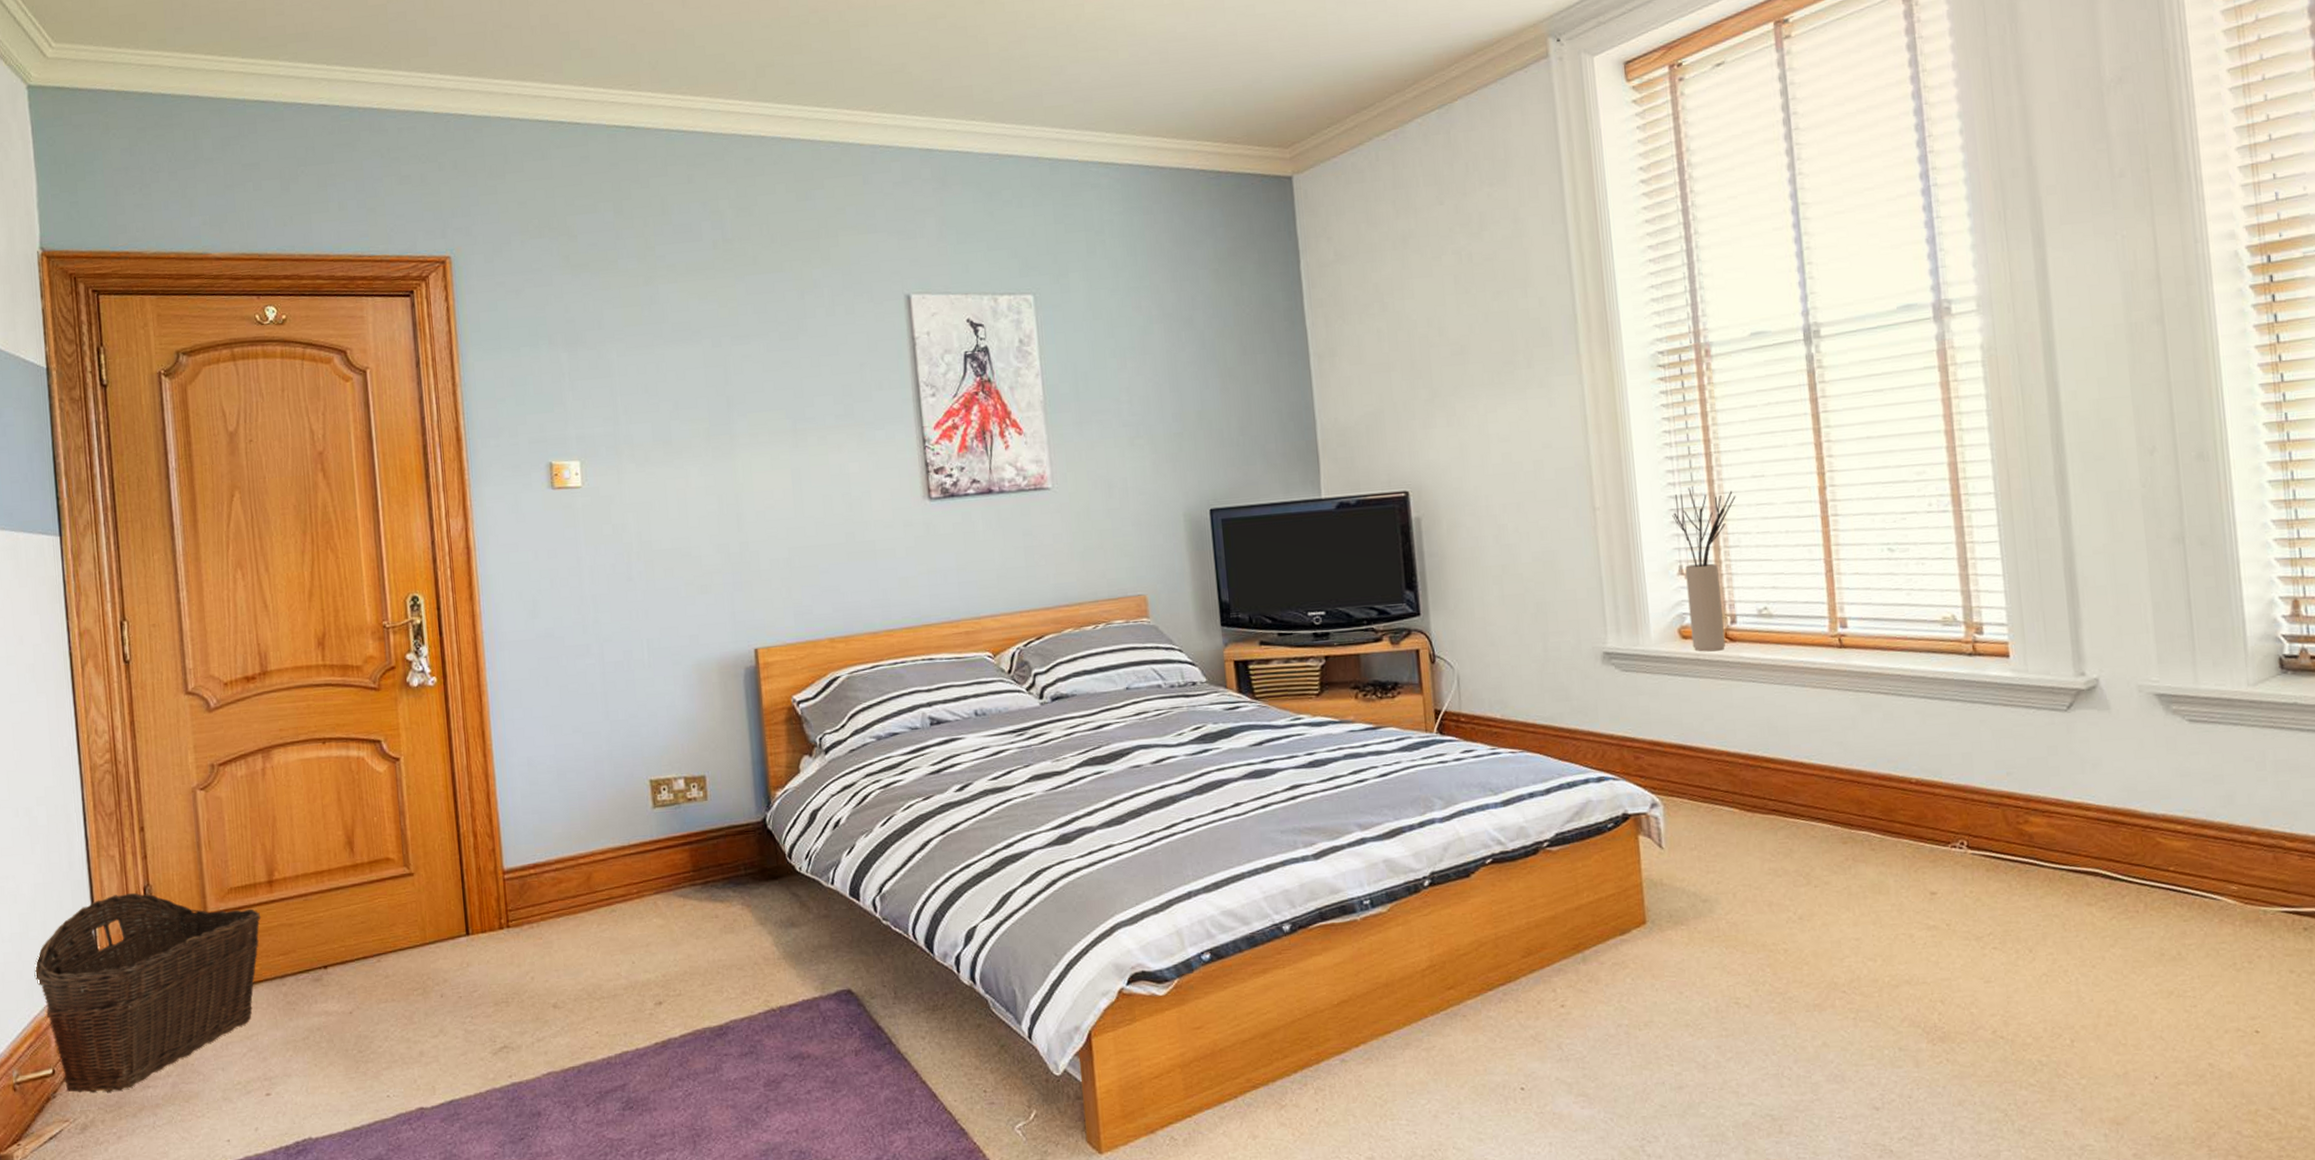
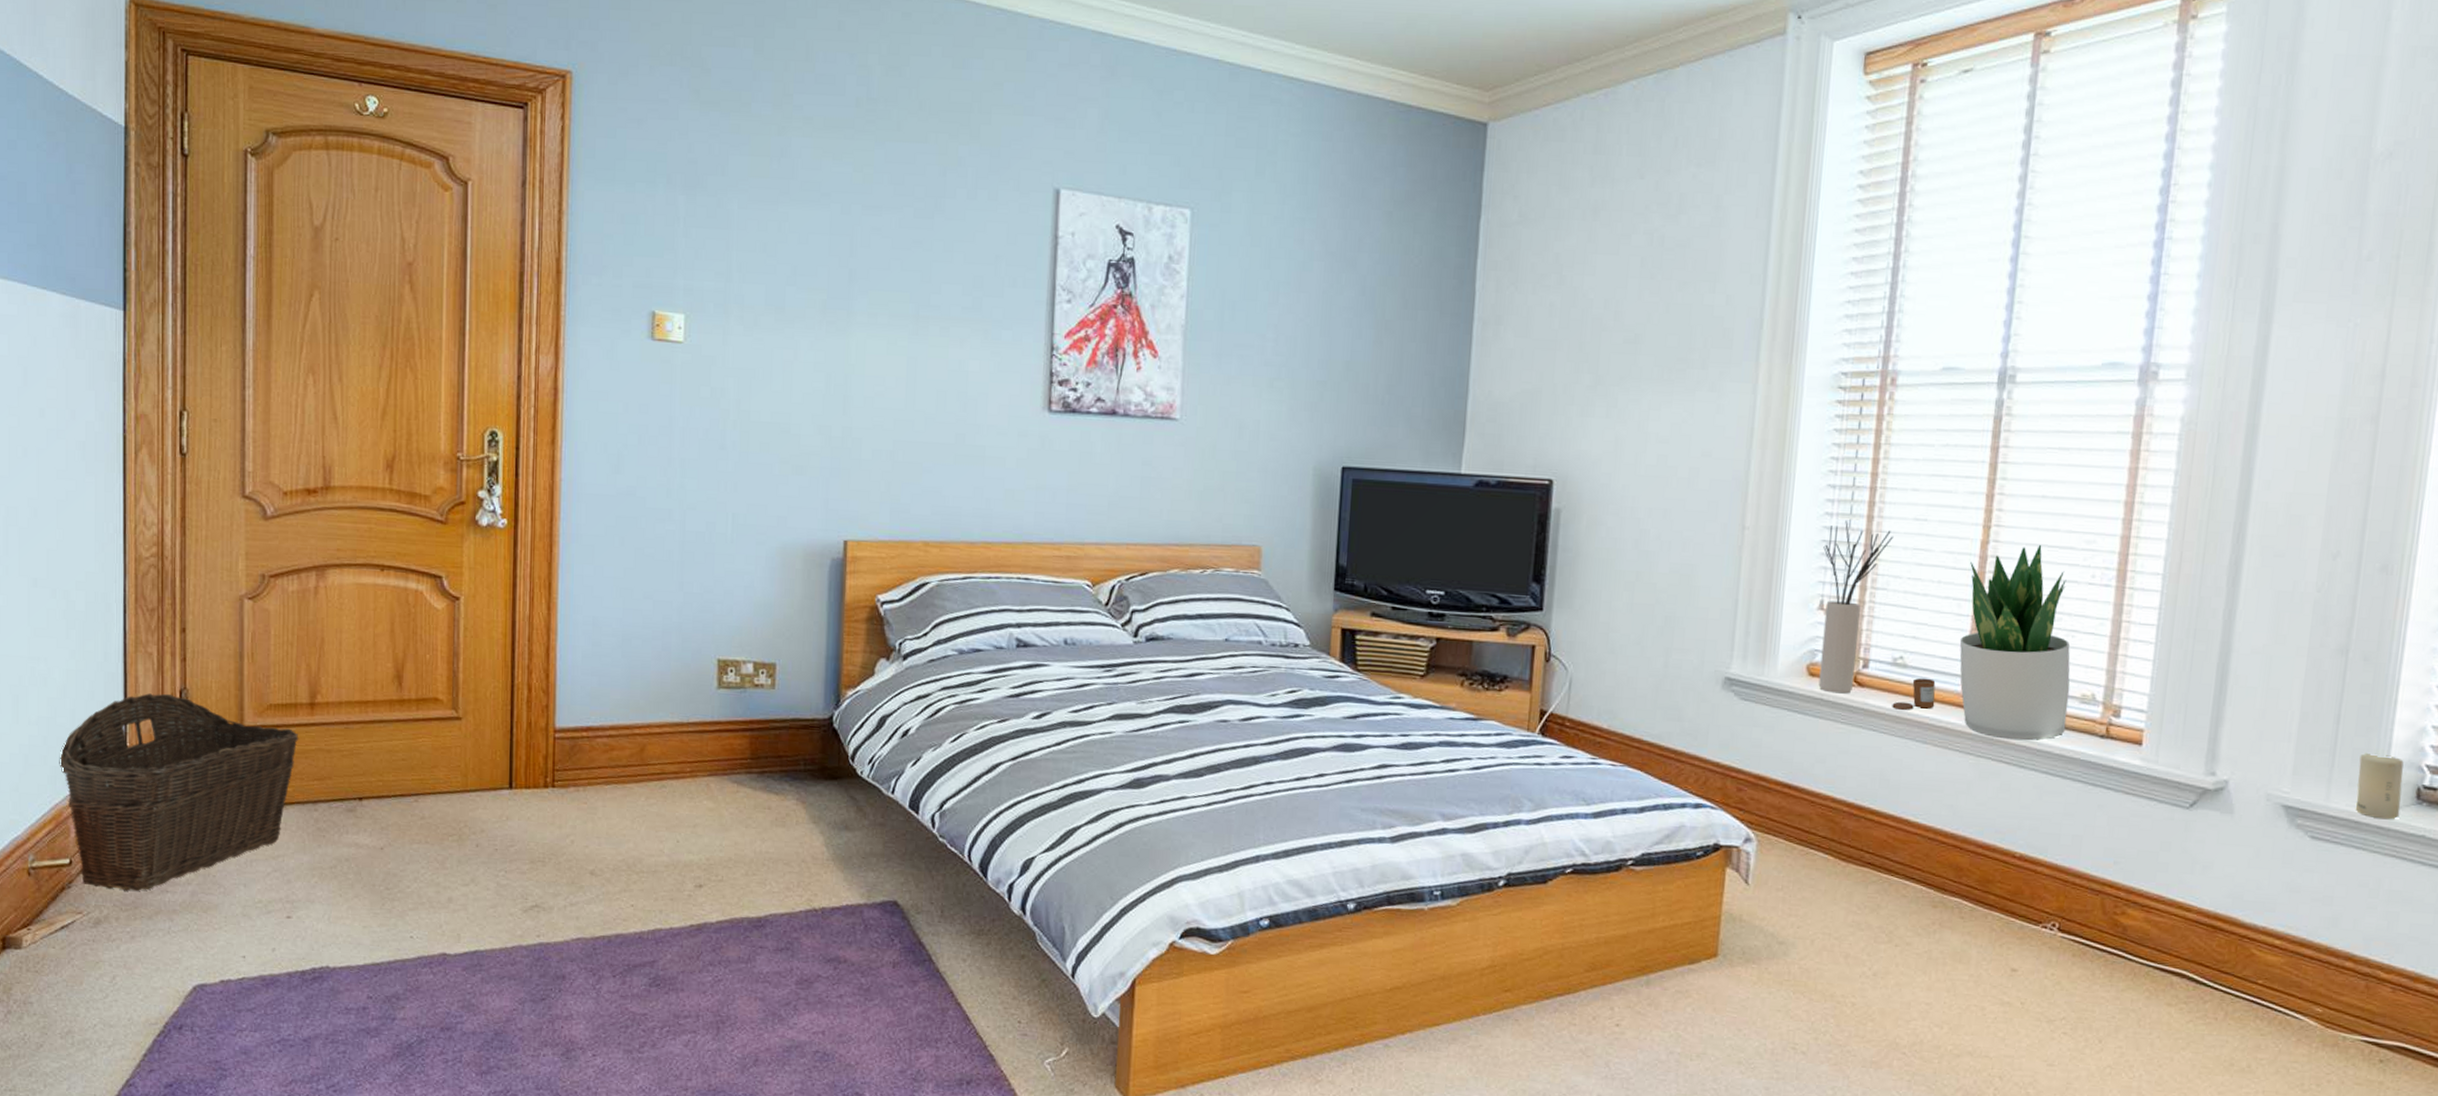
candle: none [1766,624,1806,659] -> present [1892,678,1936,711]
planter: none [1812,483,1934,672] -> present [1959,545,2070,741]
candle: none [2218,631,2268,693] -> present [2356,753,2404,820]

